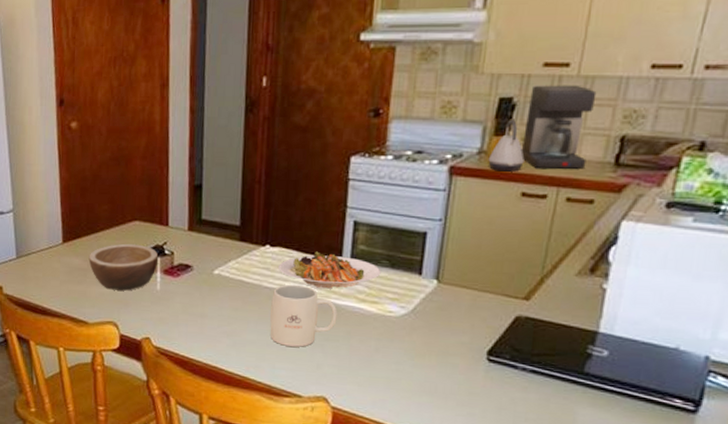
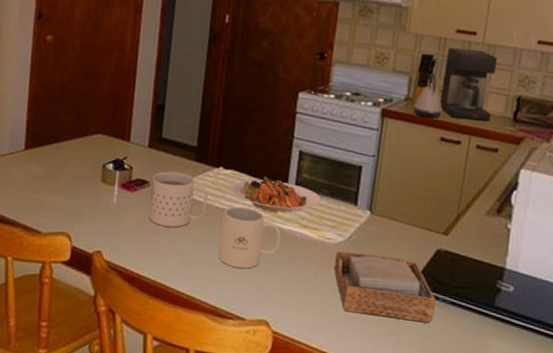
bowl: present [88,243,159,291] -> none [48,155,118,202]
mug: none [194,254,255,311] -> present [149,171,208,228]
napkin holder: none [396,323,513,394] -> present [334,250,435,324]

